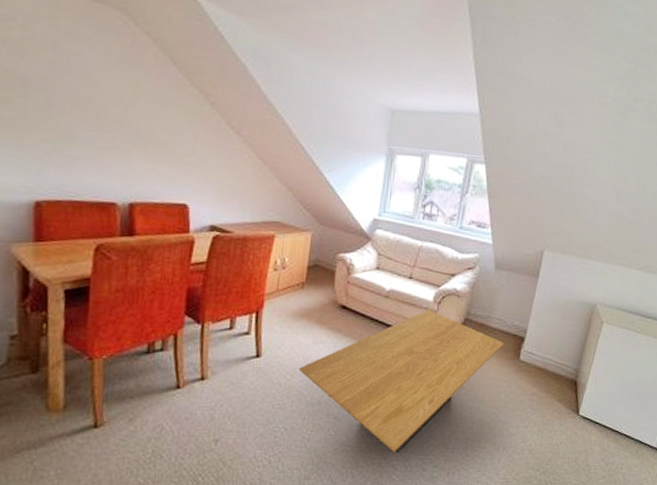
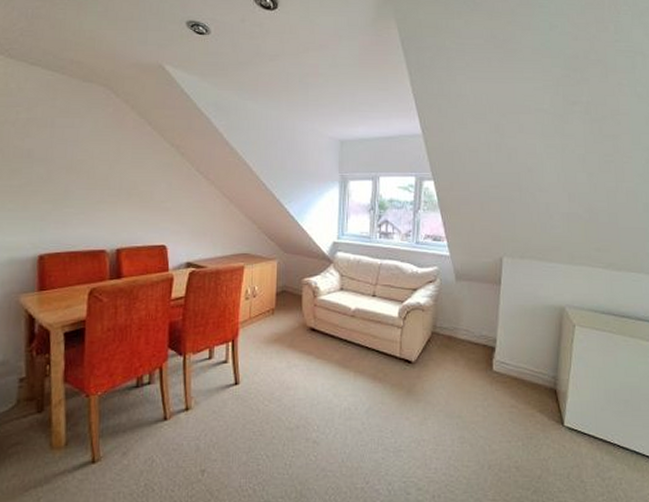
coffee table: present [298,309,504,452] -> none [275,326,475,476]

